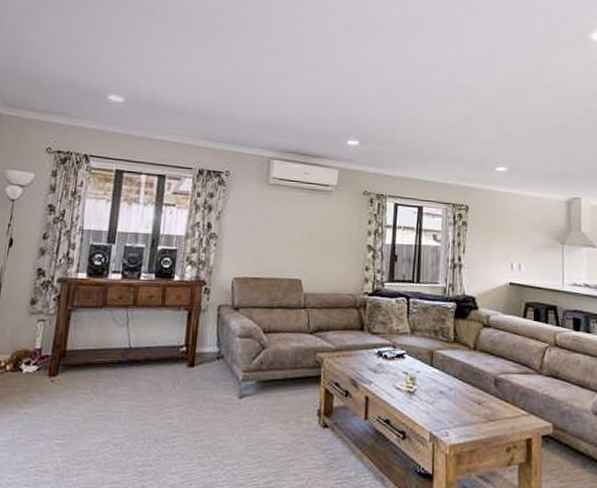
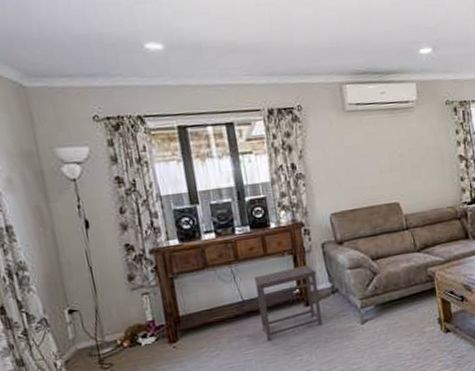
side table: none [140,323,207,395] -> present [253,264,323,341]

